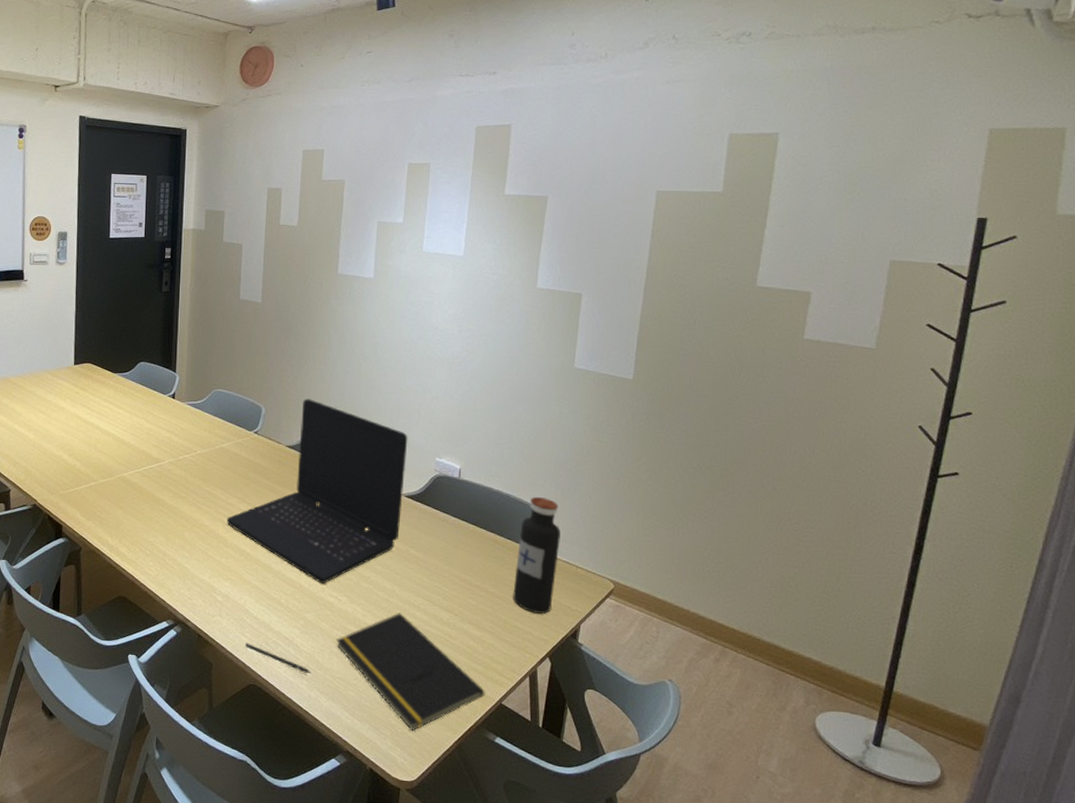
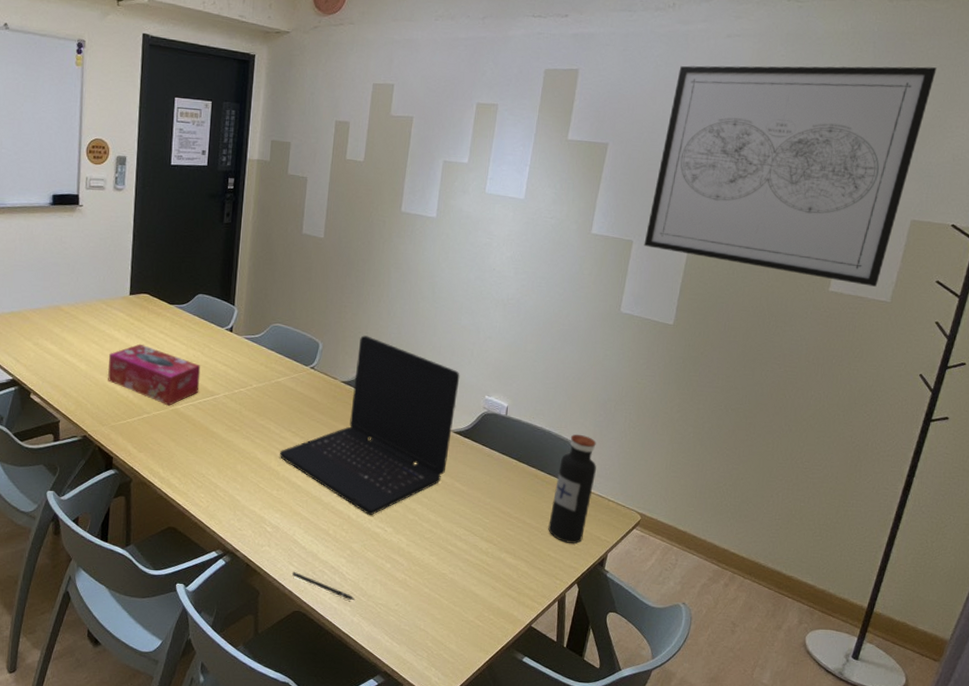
tissue box: none [54,412,145,474] -> present [107,343,201,406]
notepad: present [336,613,485,732] -> none [380,543,517,653]
wall art: none [594,100,902,333] -> present [644,65,937,287]

